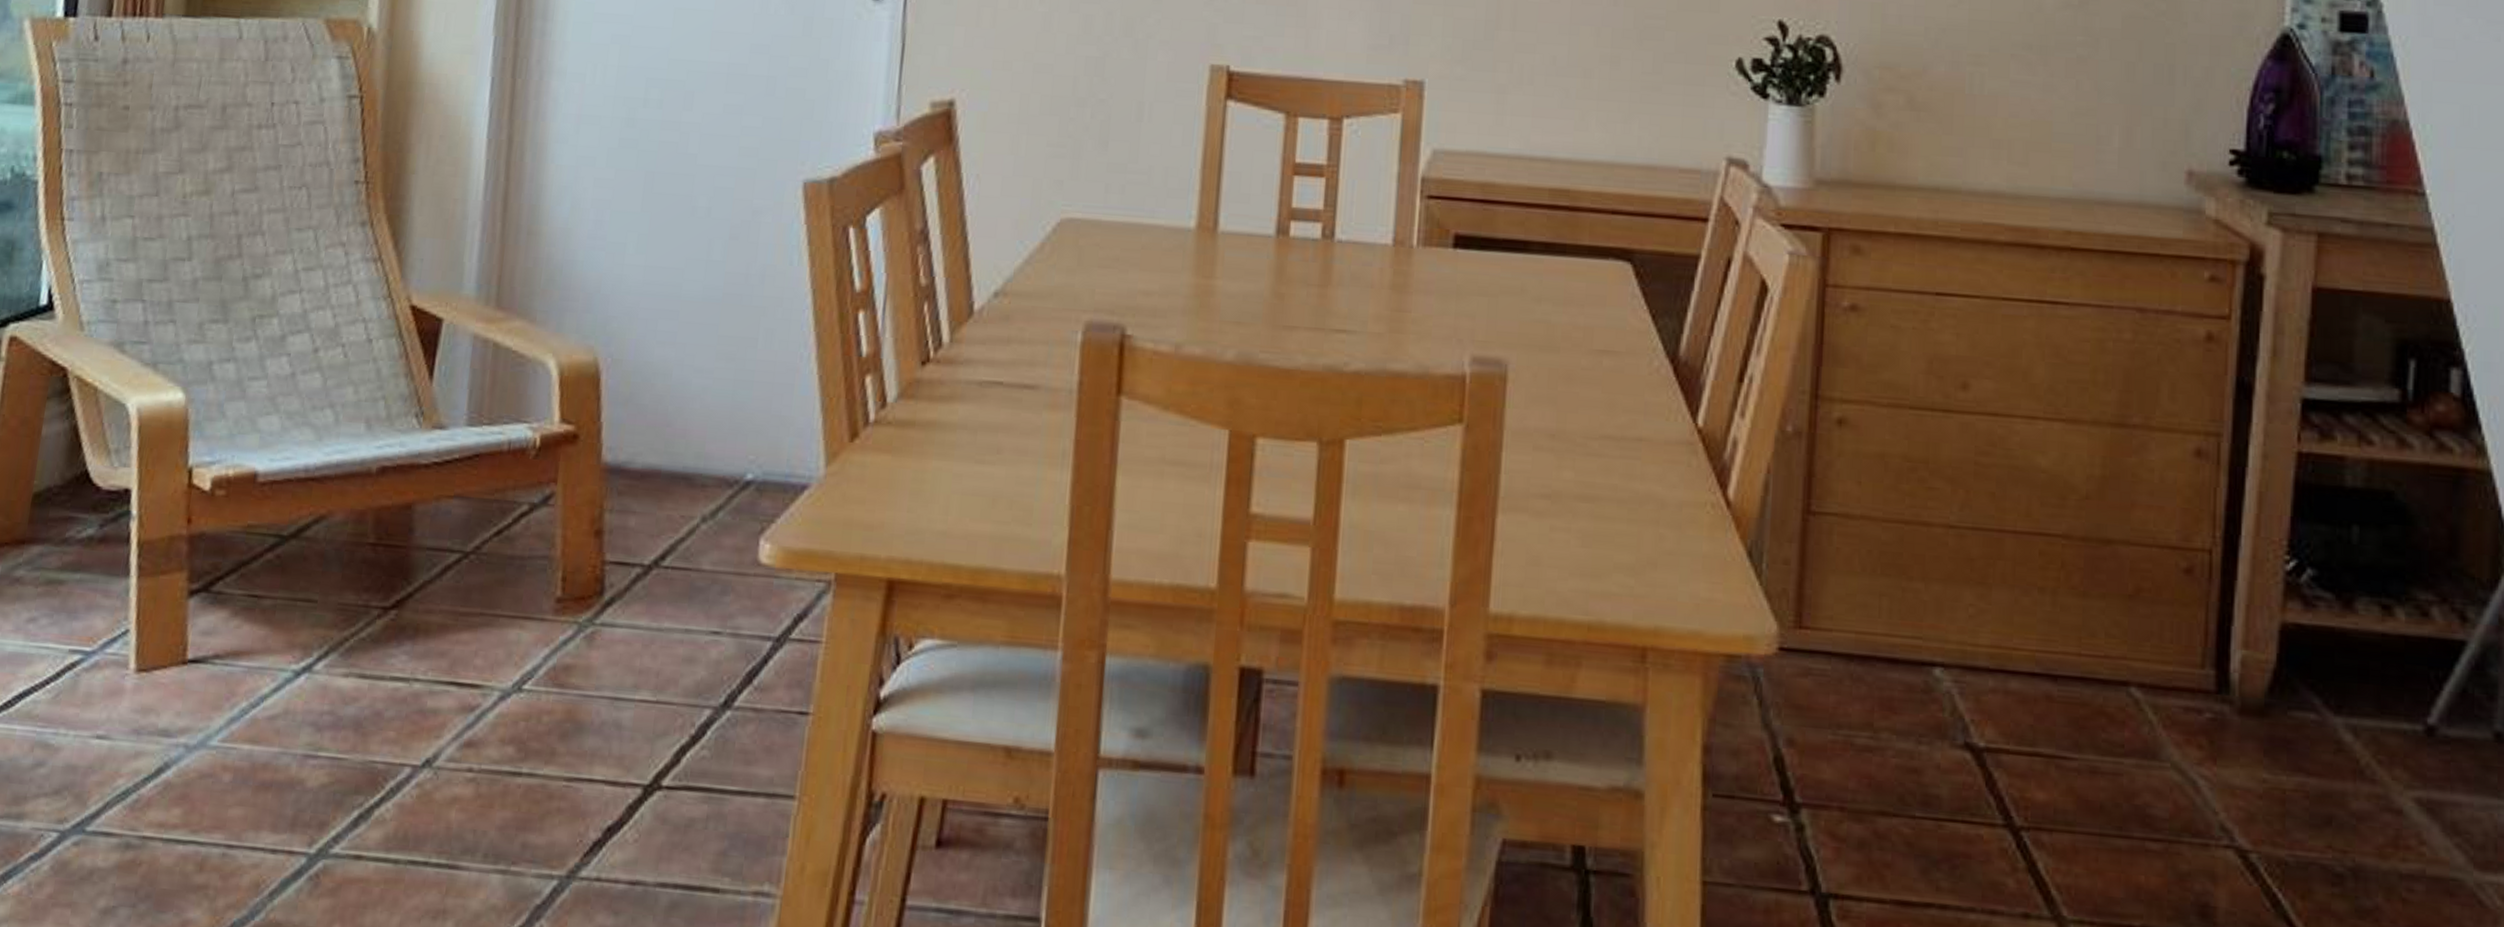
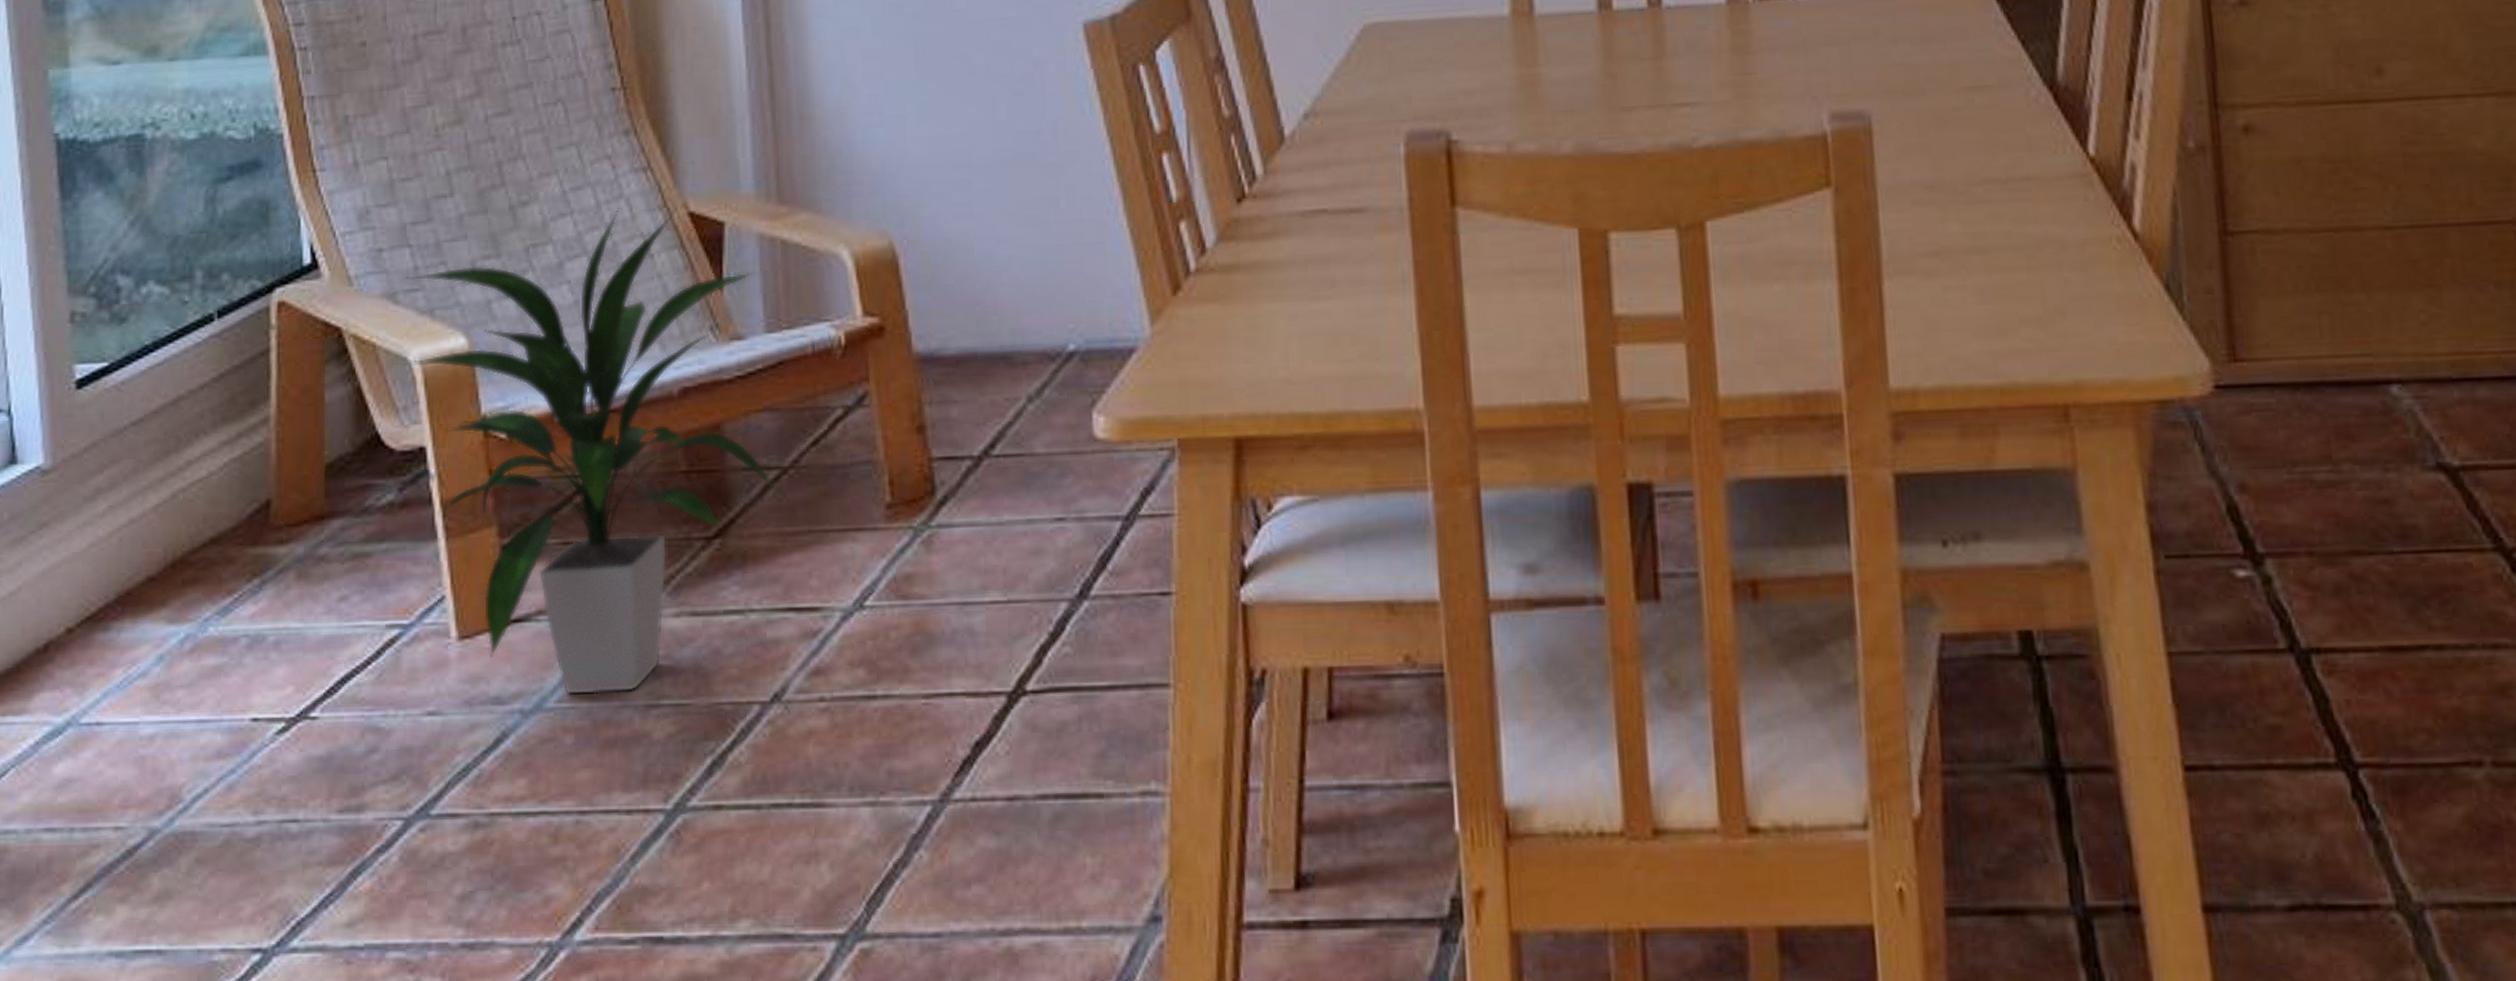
indoor plant: none [119,289,465,741] -> present [401,205,782,696]

